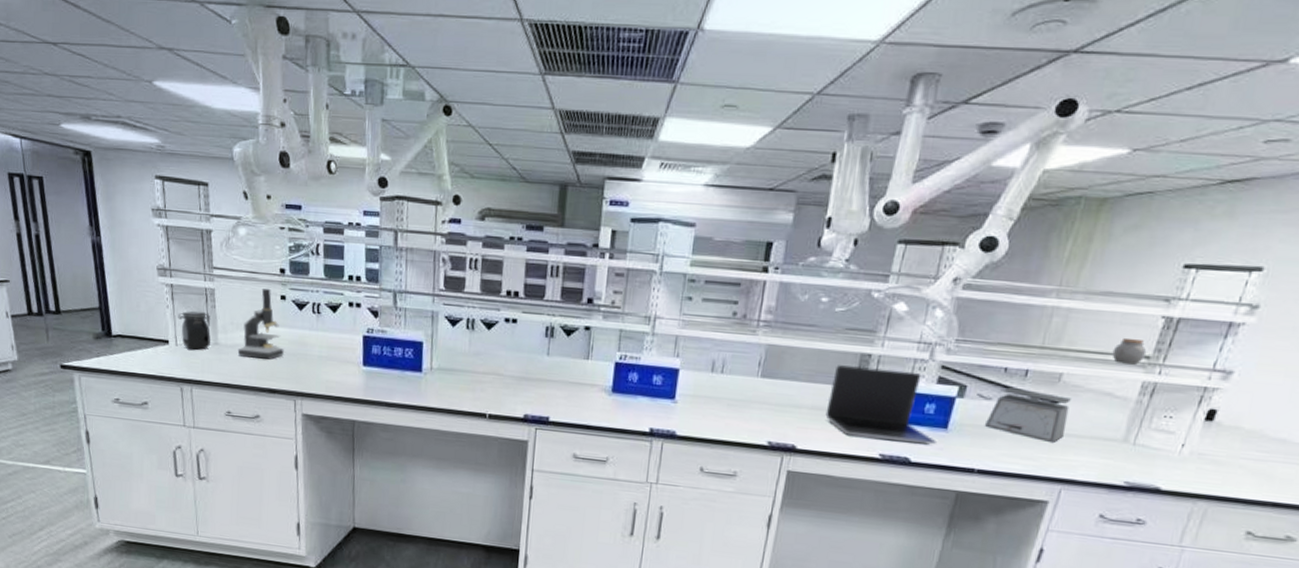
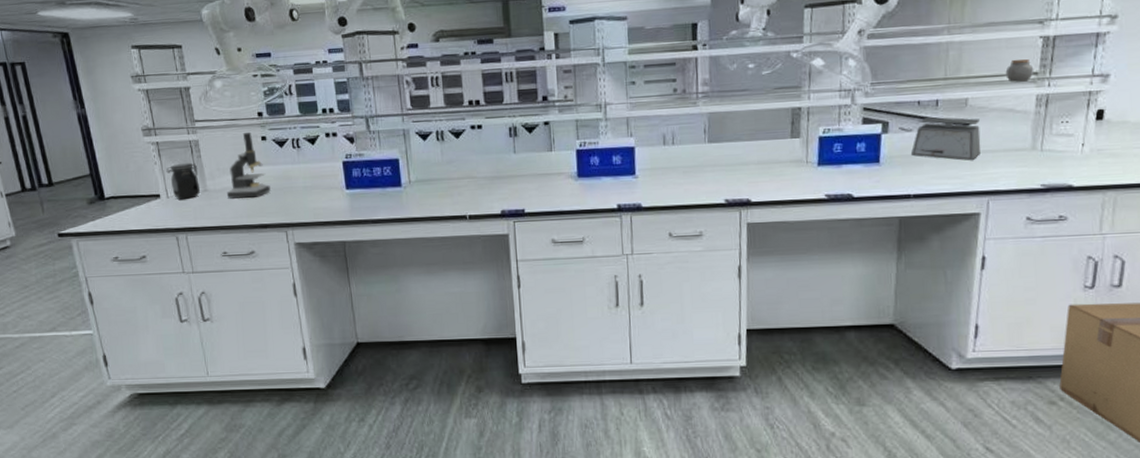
laptop computer: present [825,365,938,445] -> none [771,117,874,183]

